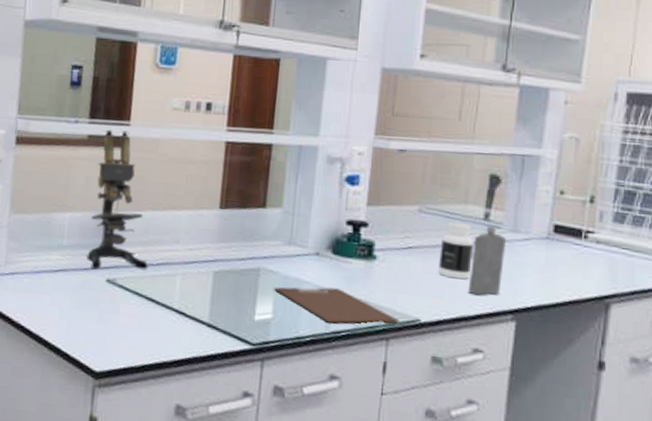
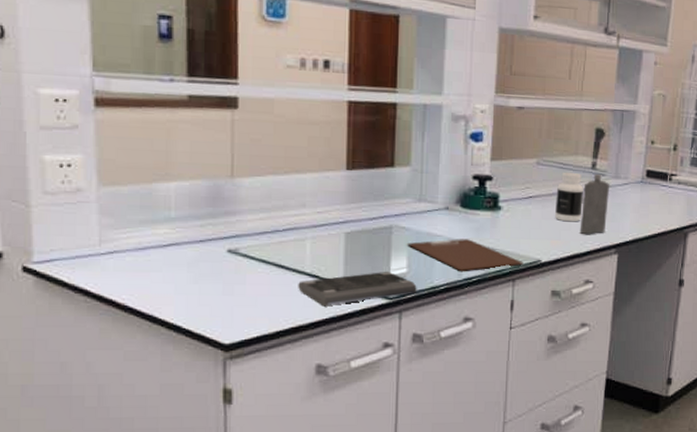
microscope: present [87,129,148,270] -> none [201,89,274,241]
calculator: none [165,314,282,346] -> present [298,271,417,307]

